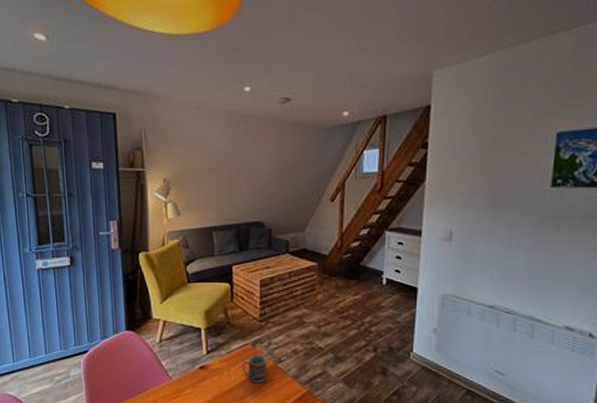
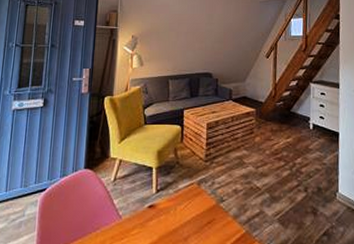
cup: present [242,354,267,384] -> none [188,193,211,223]

